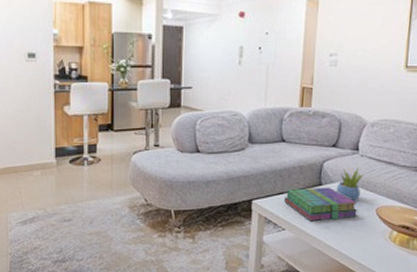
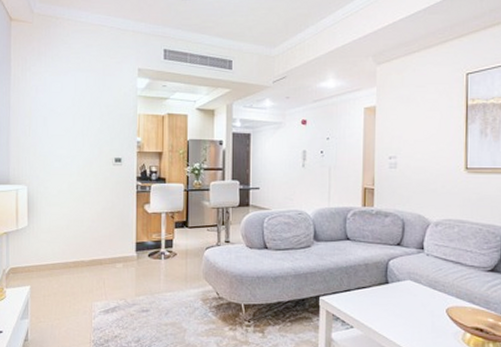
books: present [284,187,359,222] -> none [352,285,428,320]
succulent plant: present [336,168,364,200] -> none [403,267,431,300]

